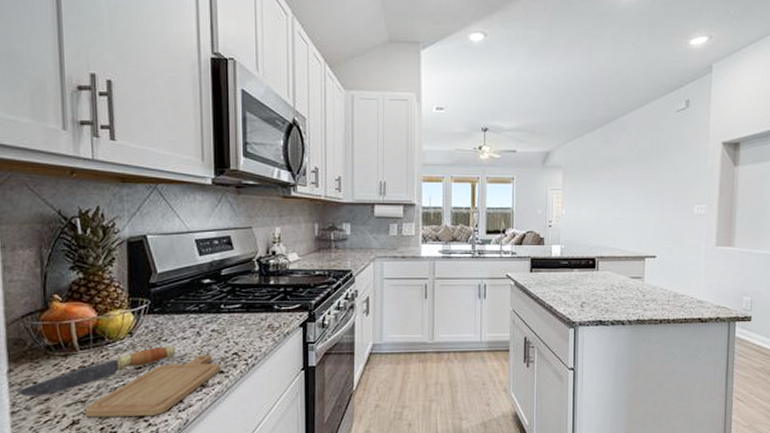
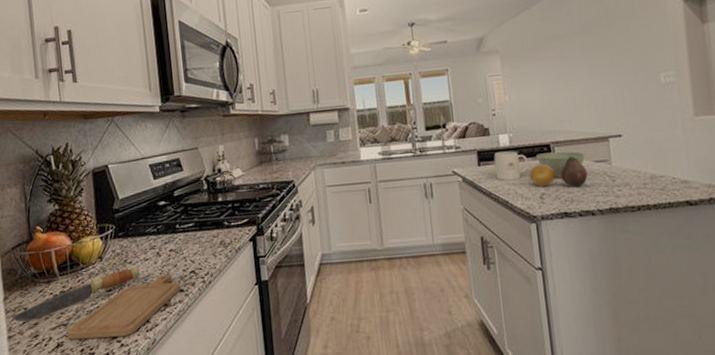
mug: none [545,261,575,288] -> present [494,151,529,181]
fruit: none [574,276,596,297] -> present [529,164,556,187]
bowl: none [582,266,624,290] -> present [536,151,586,179]
fruit: none [601,271,624,299] -> present [560,156,588,187]

